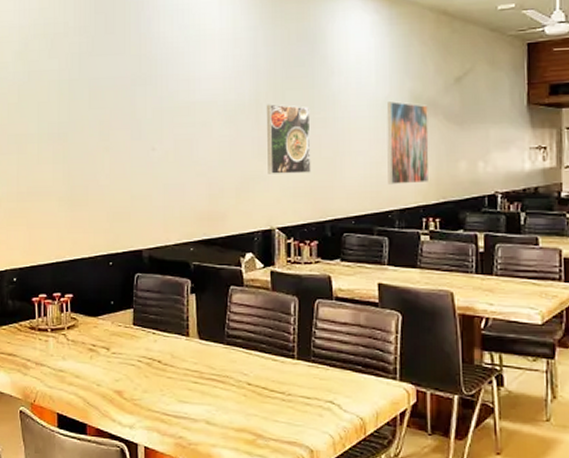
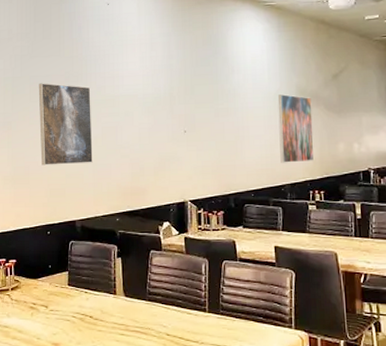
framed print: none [99,86,163,185] -> present [38,83,93,166]
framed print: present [267,104,311,174] -> none [179,97,217,155]

